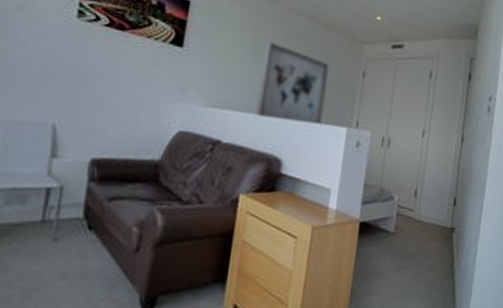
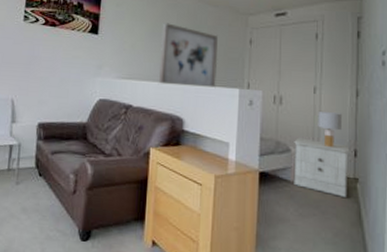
nightstand: none [393,184,450,248] -> present [293,137,350,197]
lamp: none [422,156,447,197] -> present [318,110,343,148]

